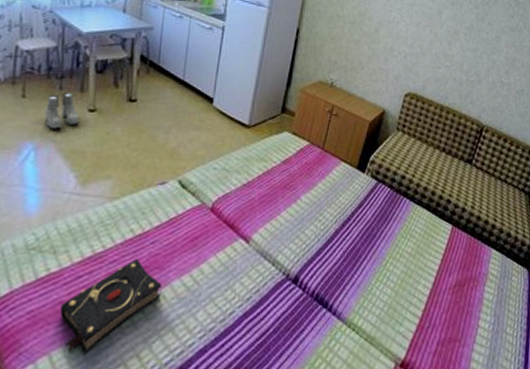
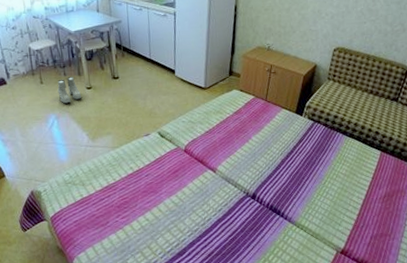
book: present [59,259,162,355] -> none [93,186,158,246]

